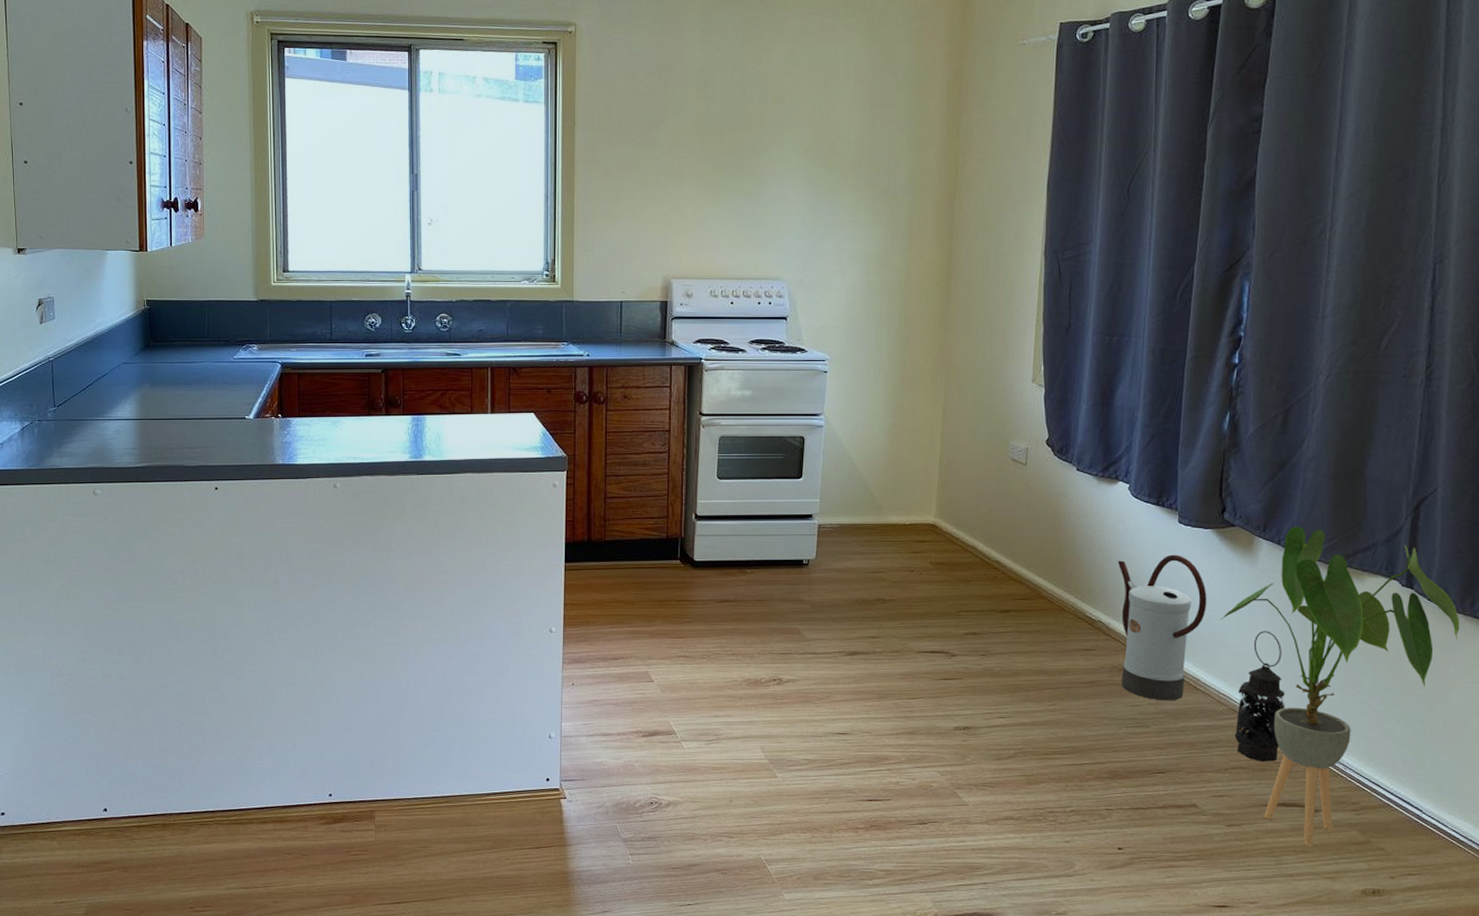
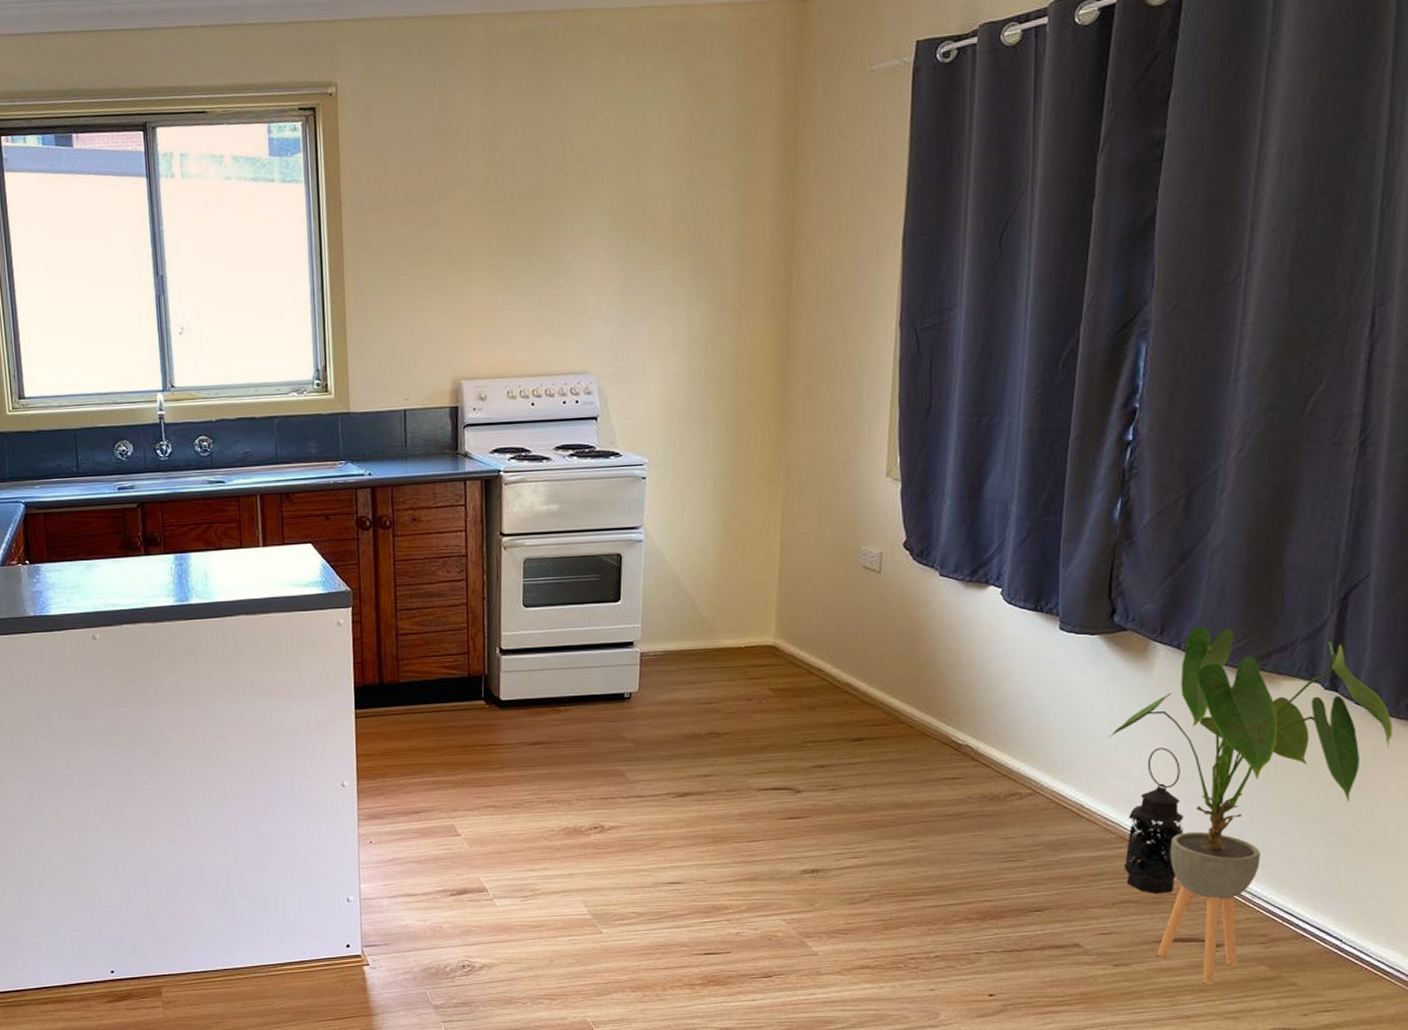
watering can: present [1117,554,1207,701] -> none [987,666,1093,831]

